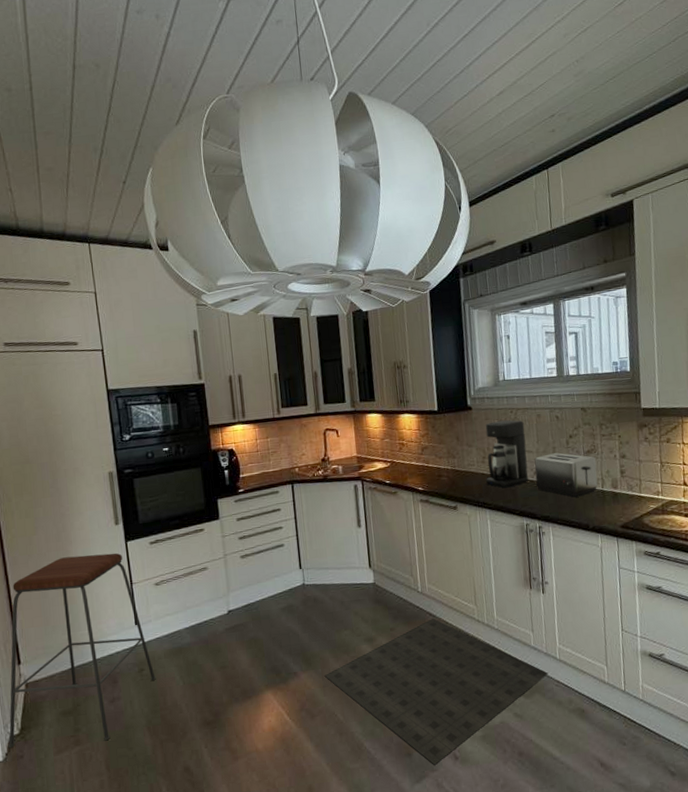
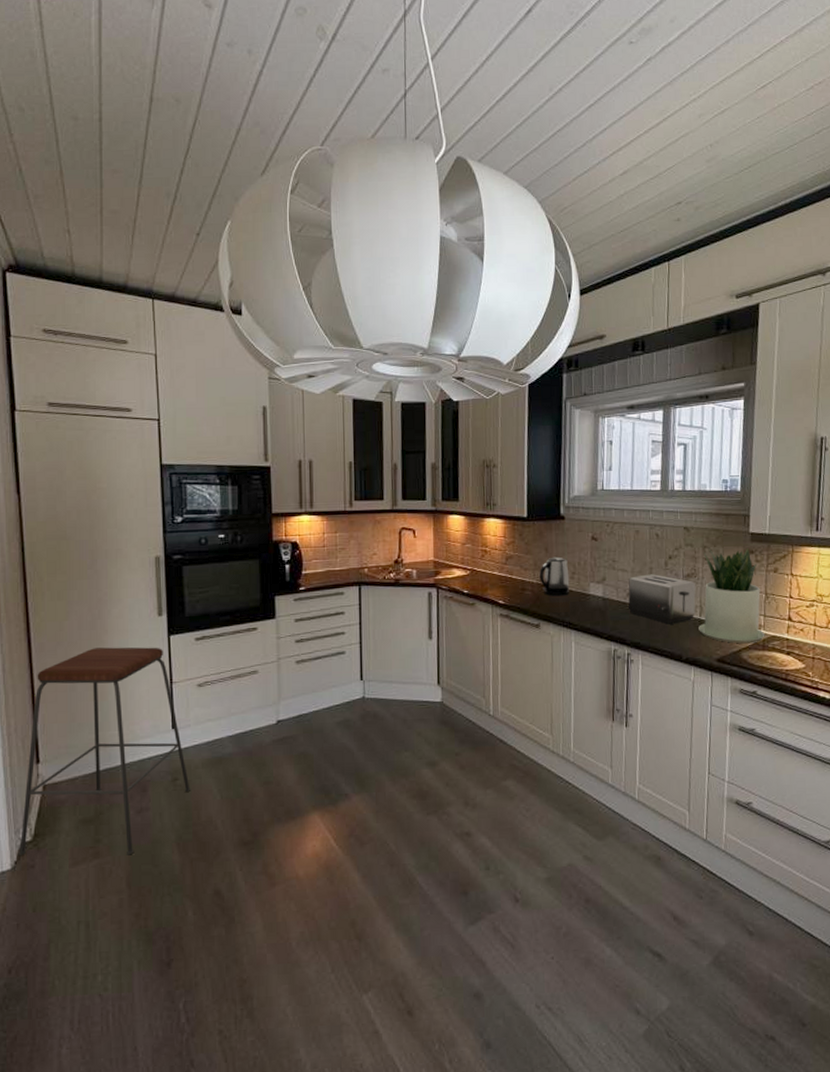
doormat: present [324,618,548,765] -> none [378,746,625,906]
kettle: none [453,444,482,480] -> present [539,556,570,596]
coffee maker: present [485,420,529,488] -> none [574,534,621,609]
planter: none [601,423,664,510] -> present [698,547,765,644]

